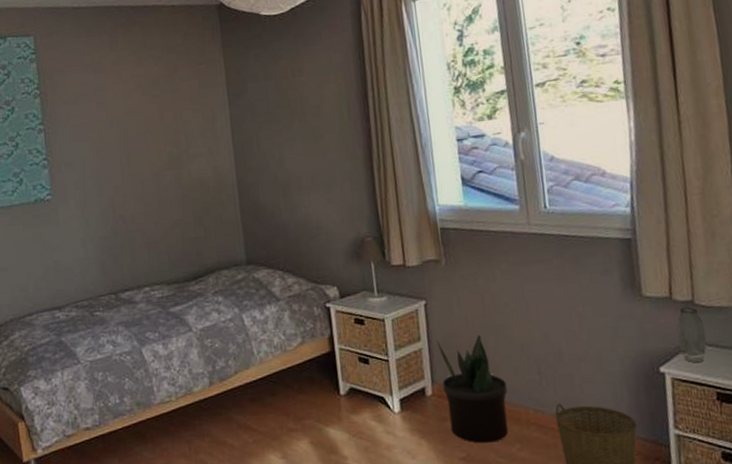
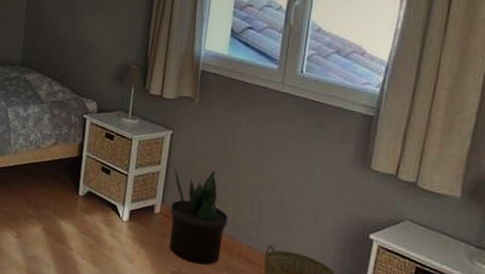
vase: present [676,307,707,363] -> none [392,187,421,239]

